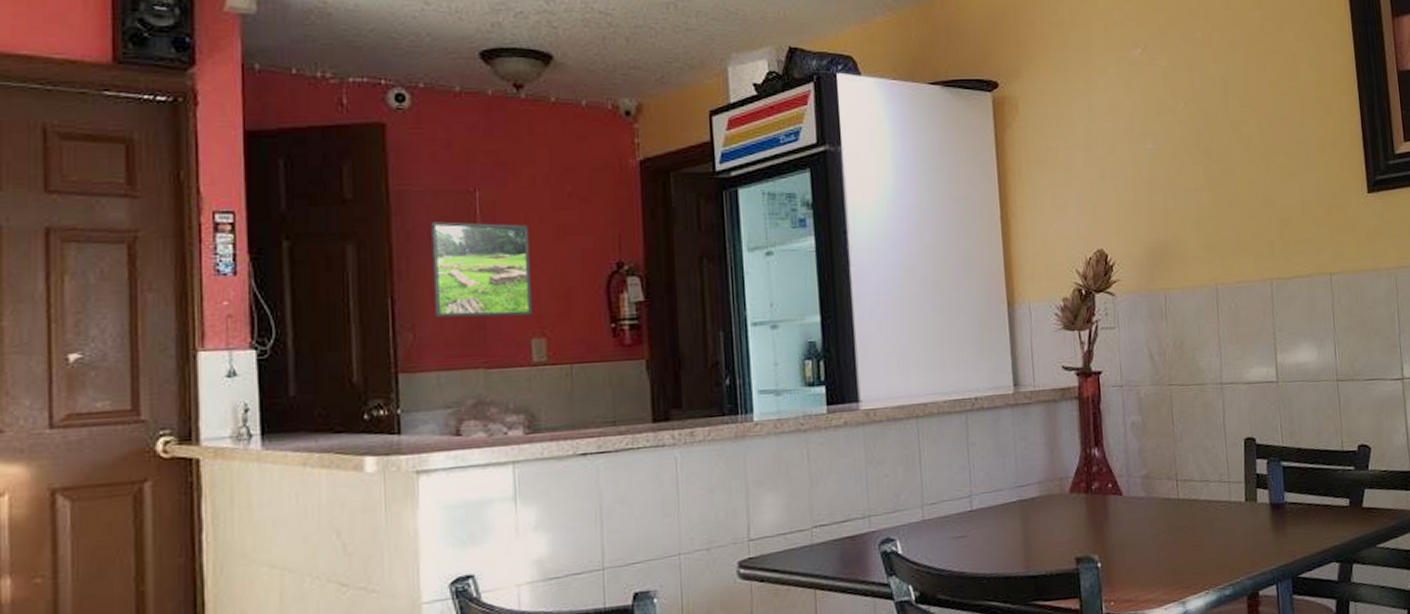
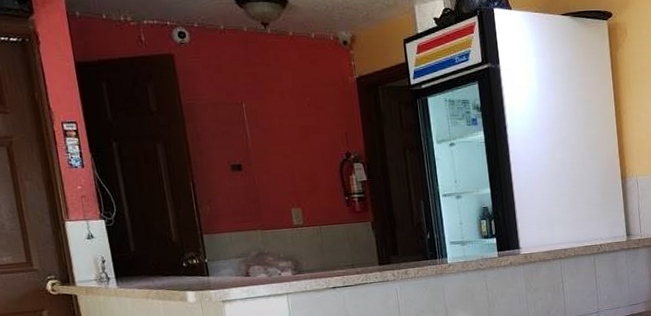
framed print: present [430,221,532,318] -> none [213,126,290,195]

